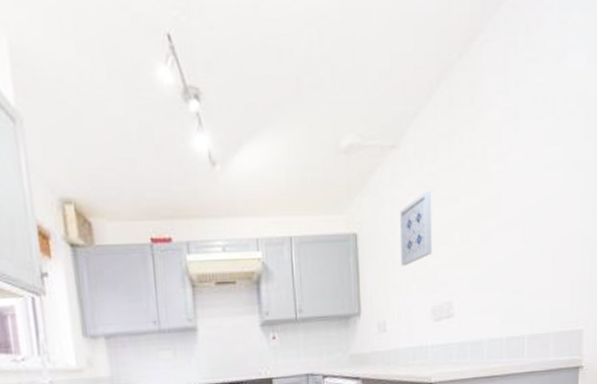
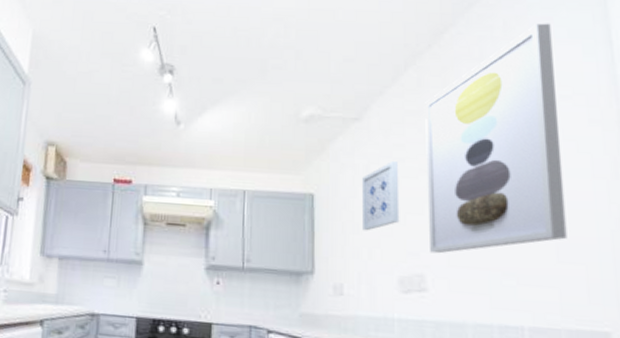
wall art: none [455,27,565,281] -> present [425,23,567,254]

